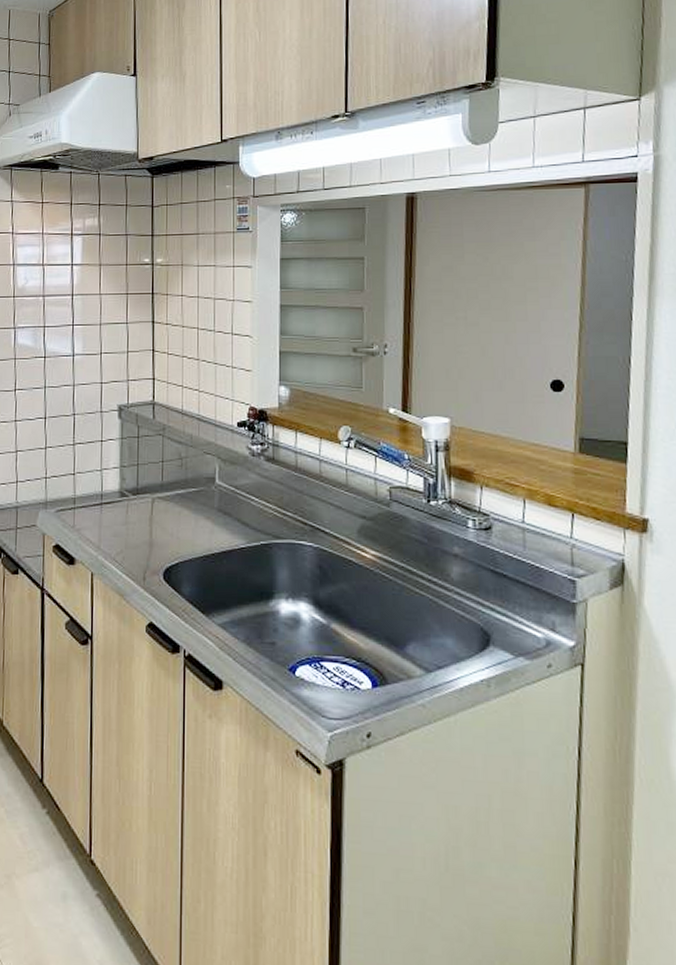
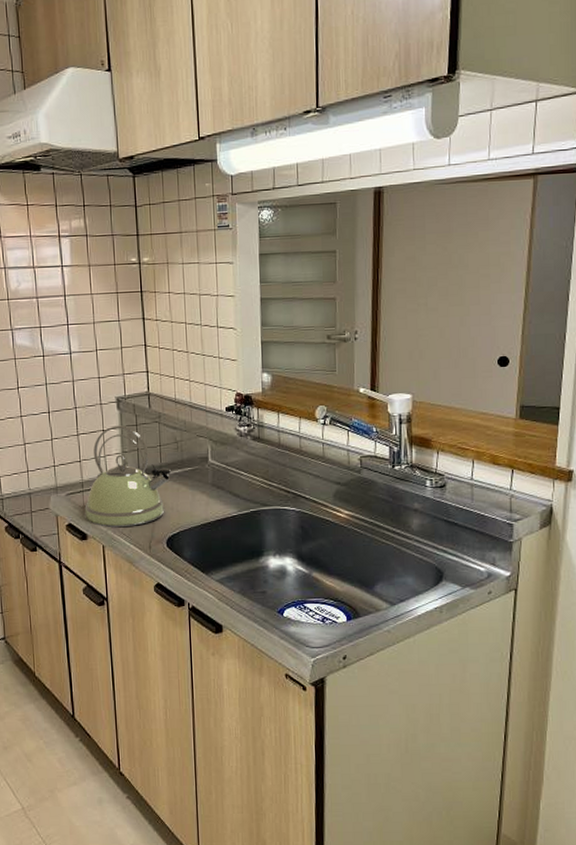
kettle: none [73,436,174,553] -> present [84,425,172,528]

